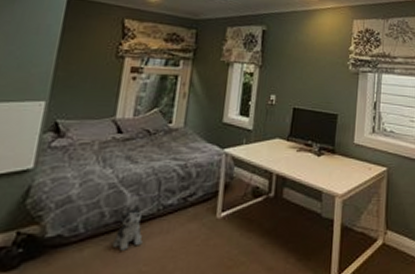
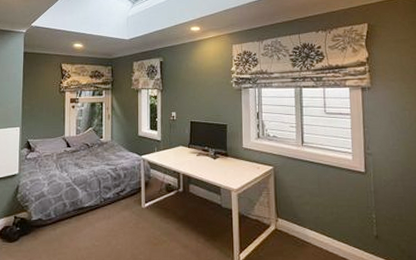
plush toy: present [112,204,143,250] -> none [73,198,93,230]

